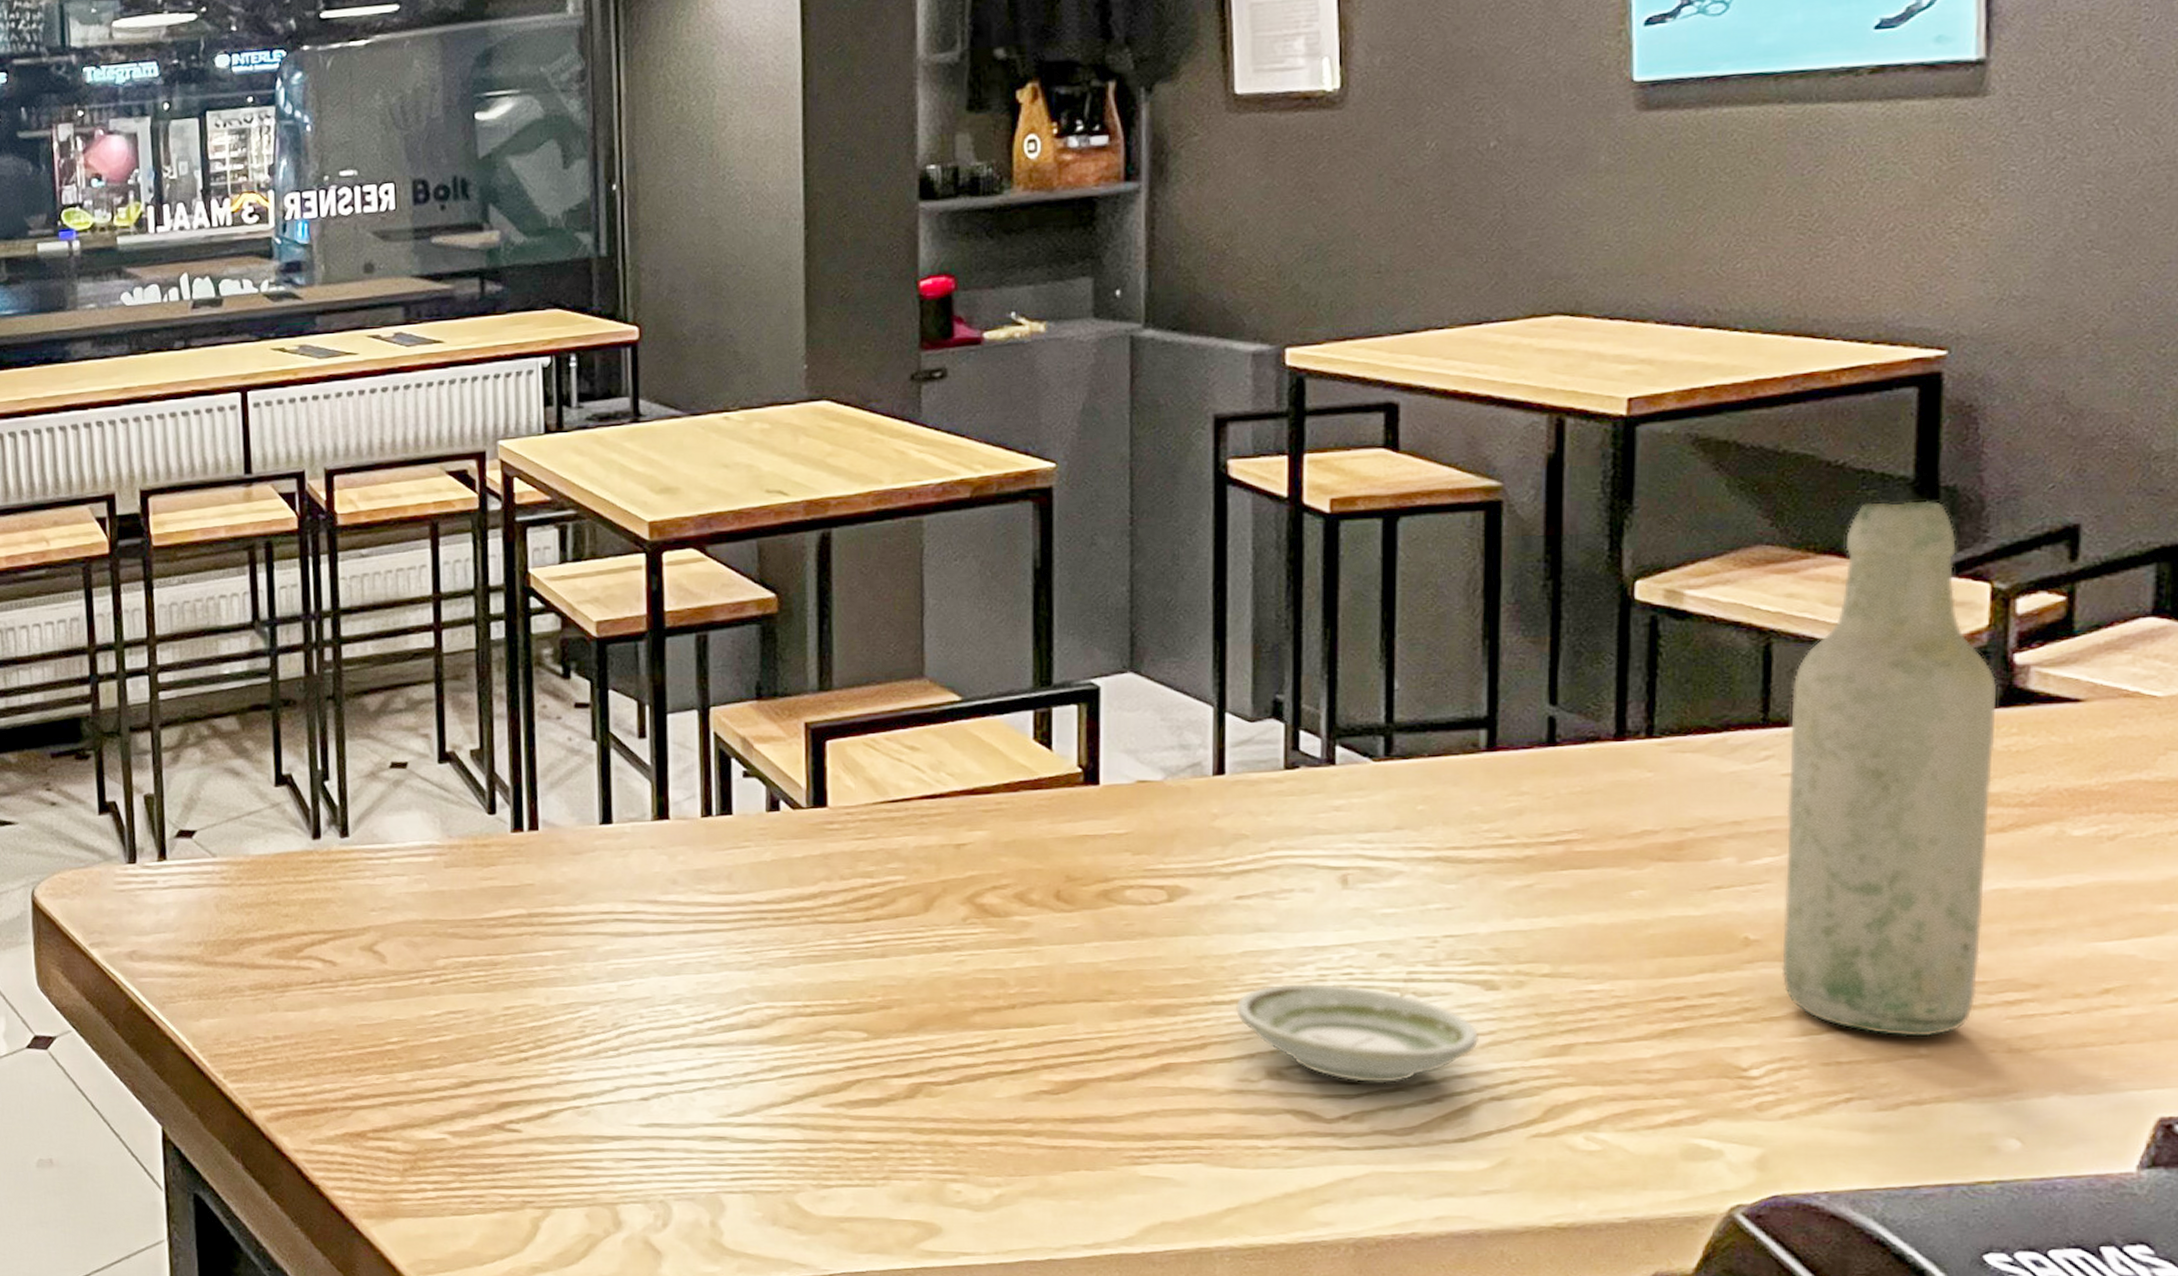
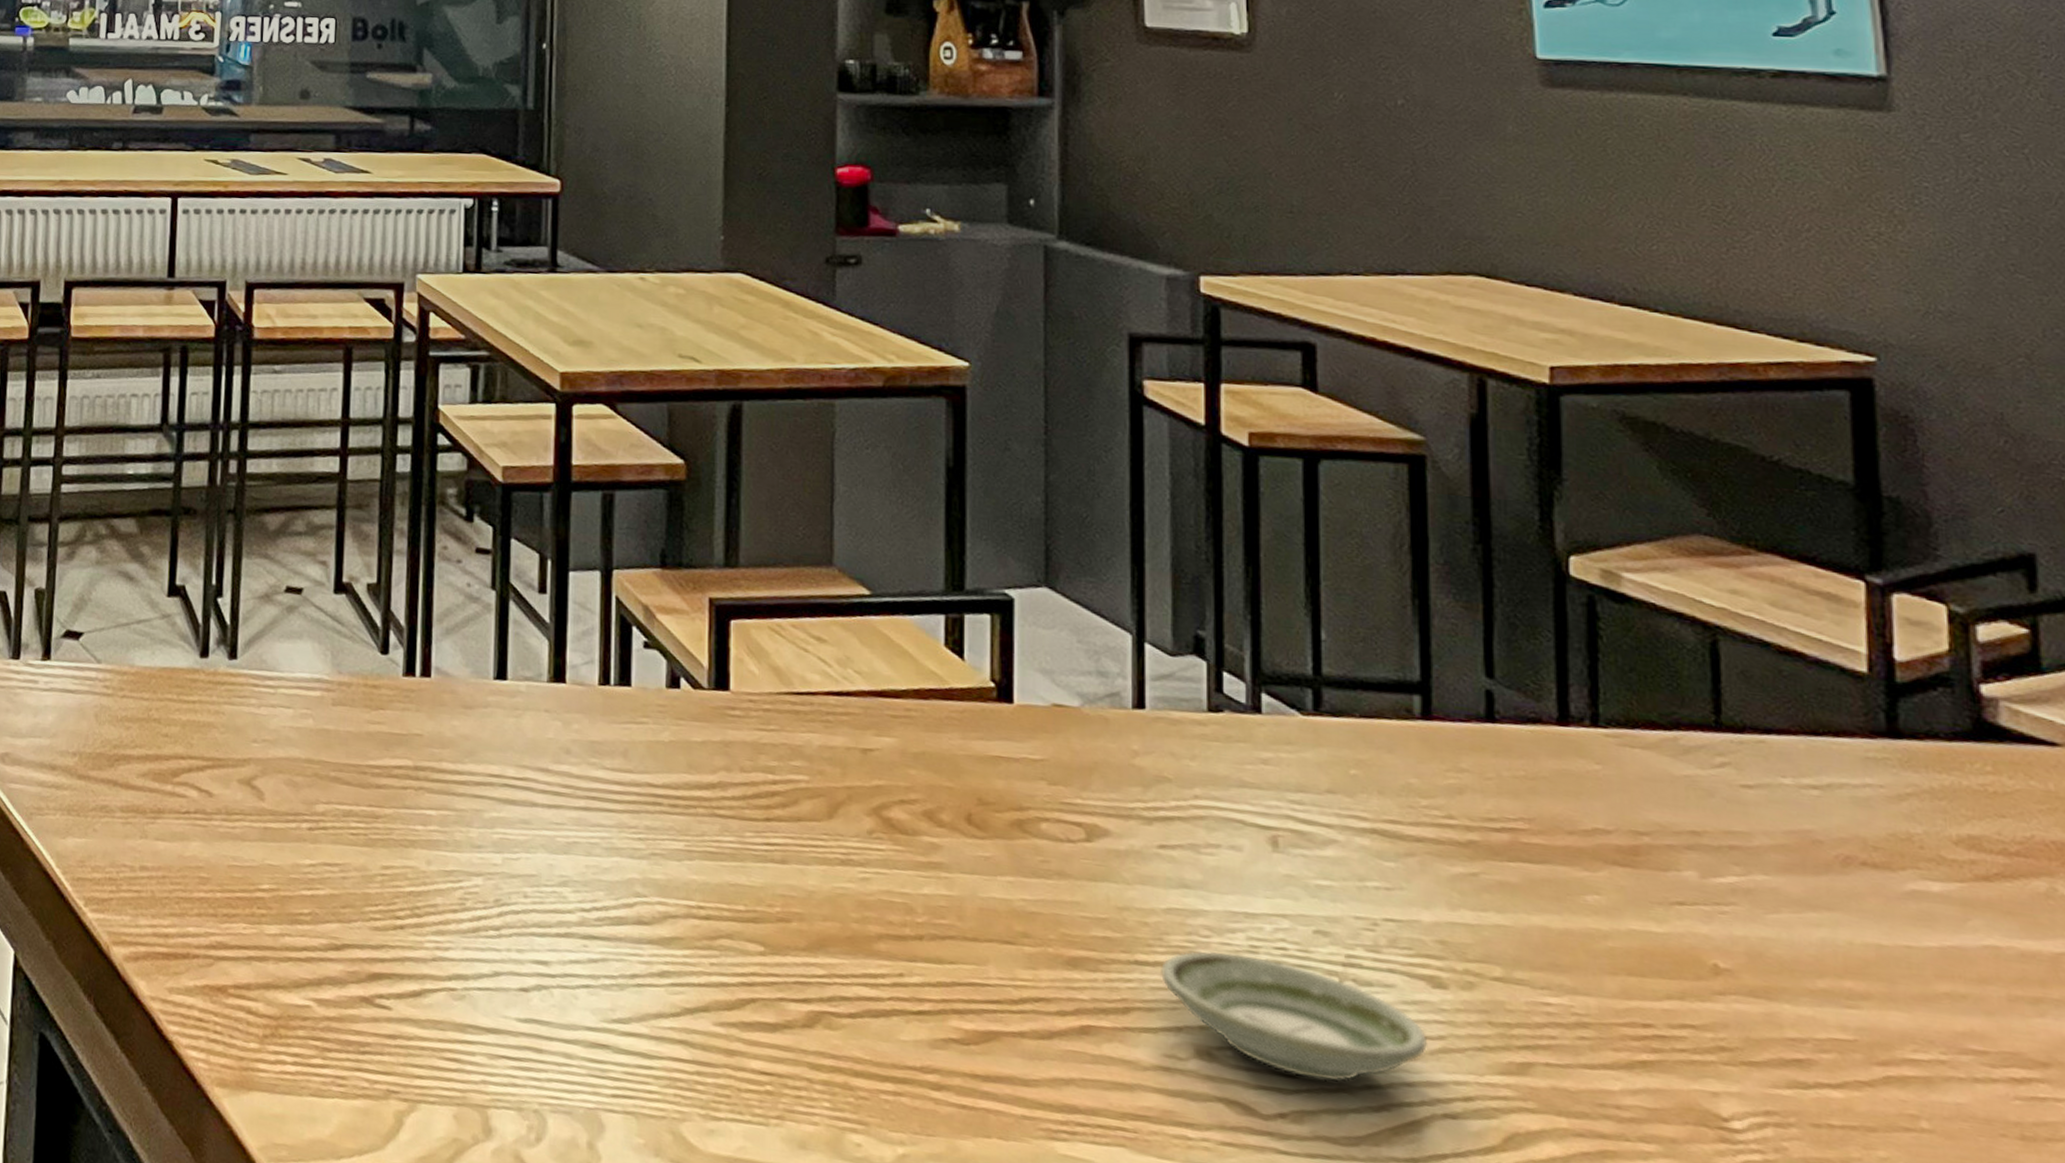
bottle: present [1781,500,1996,1037] -> none [1744,504,1979,1109]

